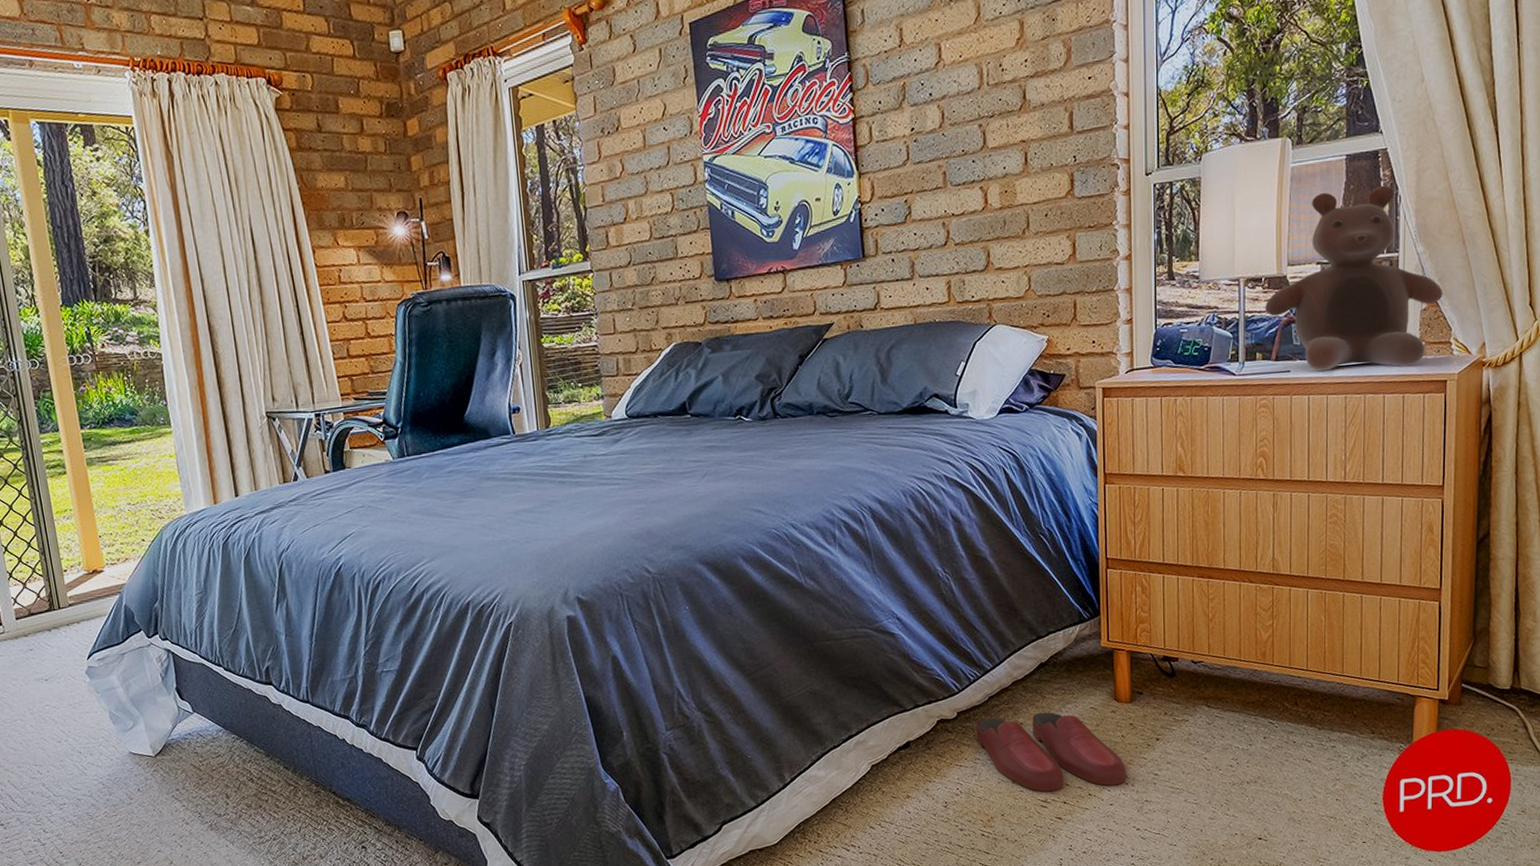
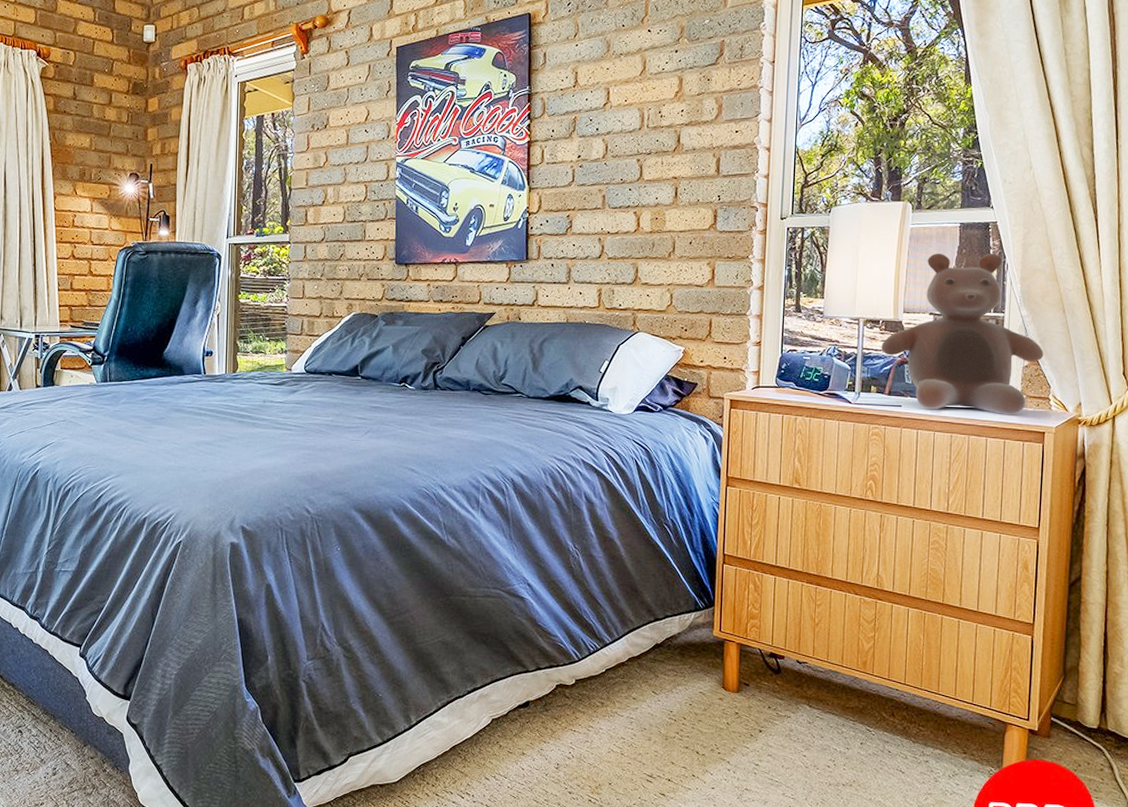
slippers: present [976,712,1127,792] -> none [591,688,730,770]

